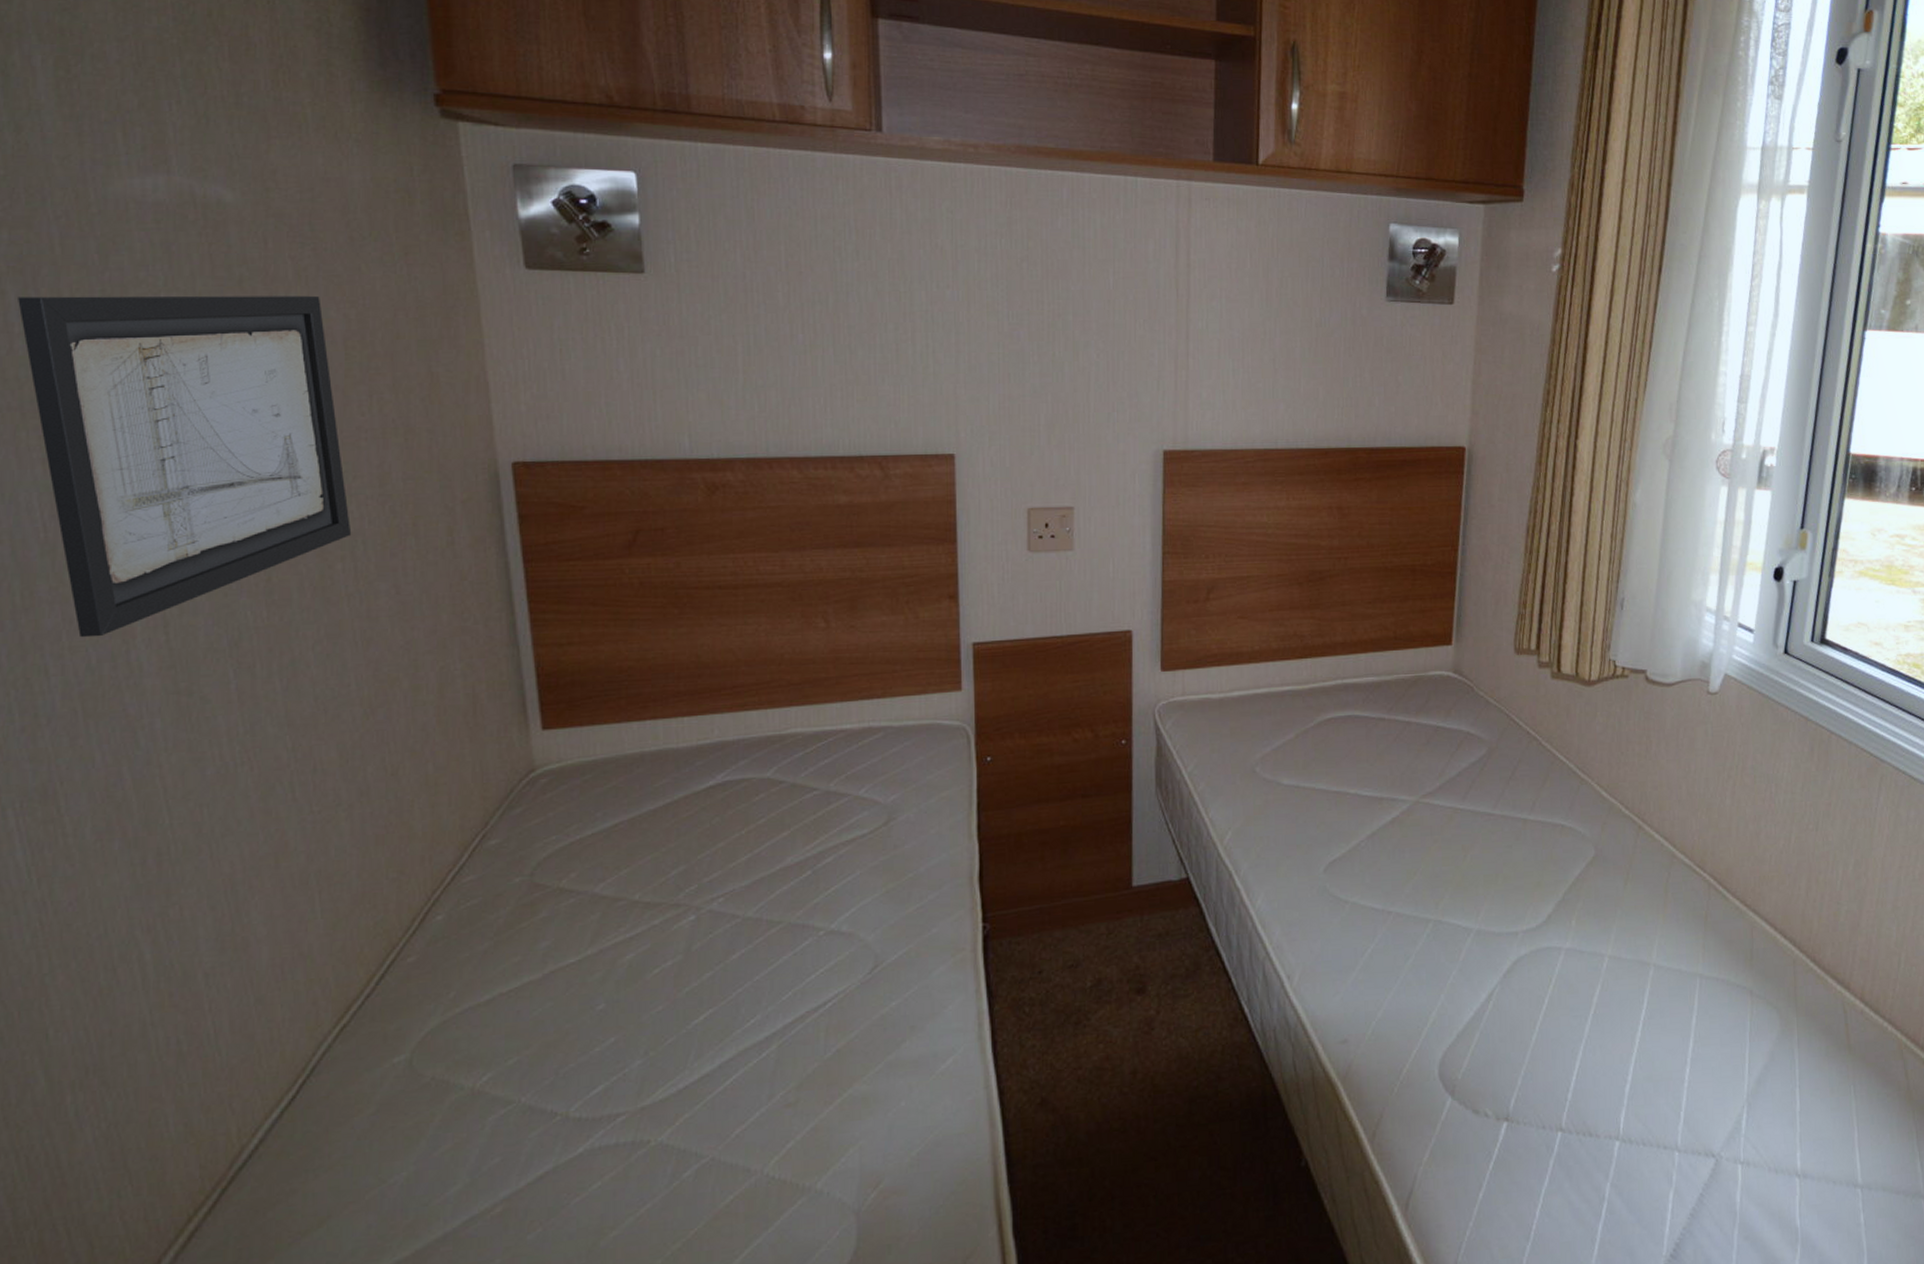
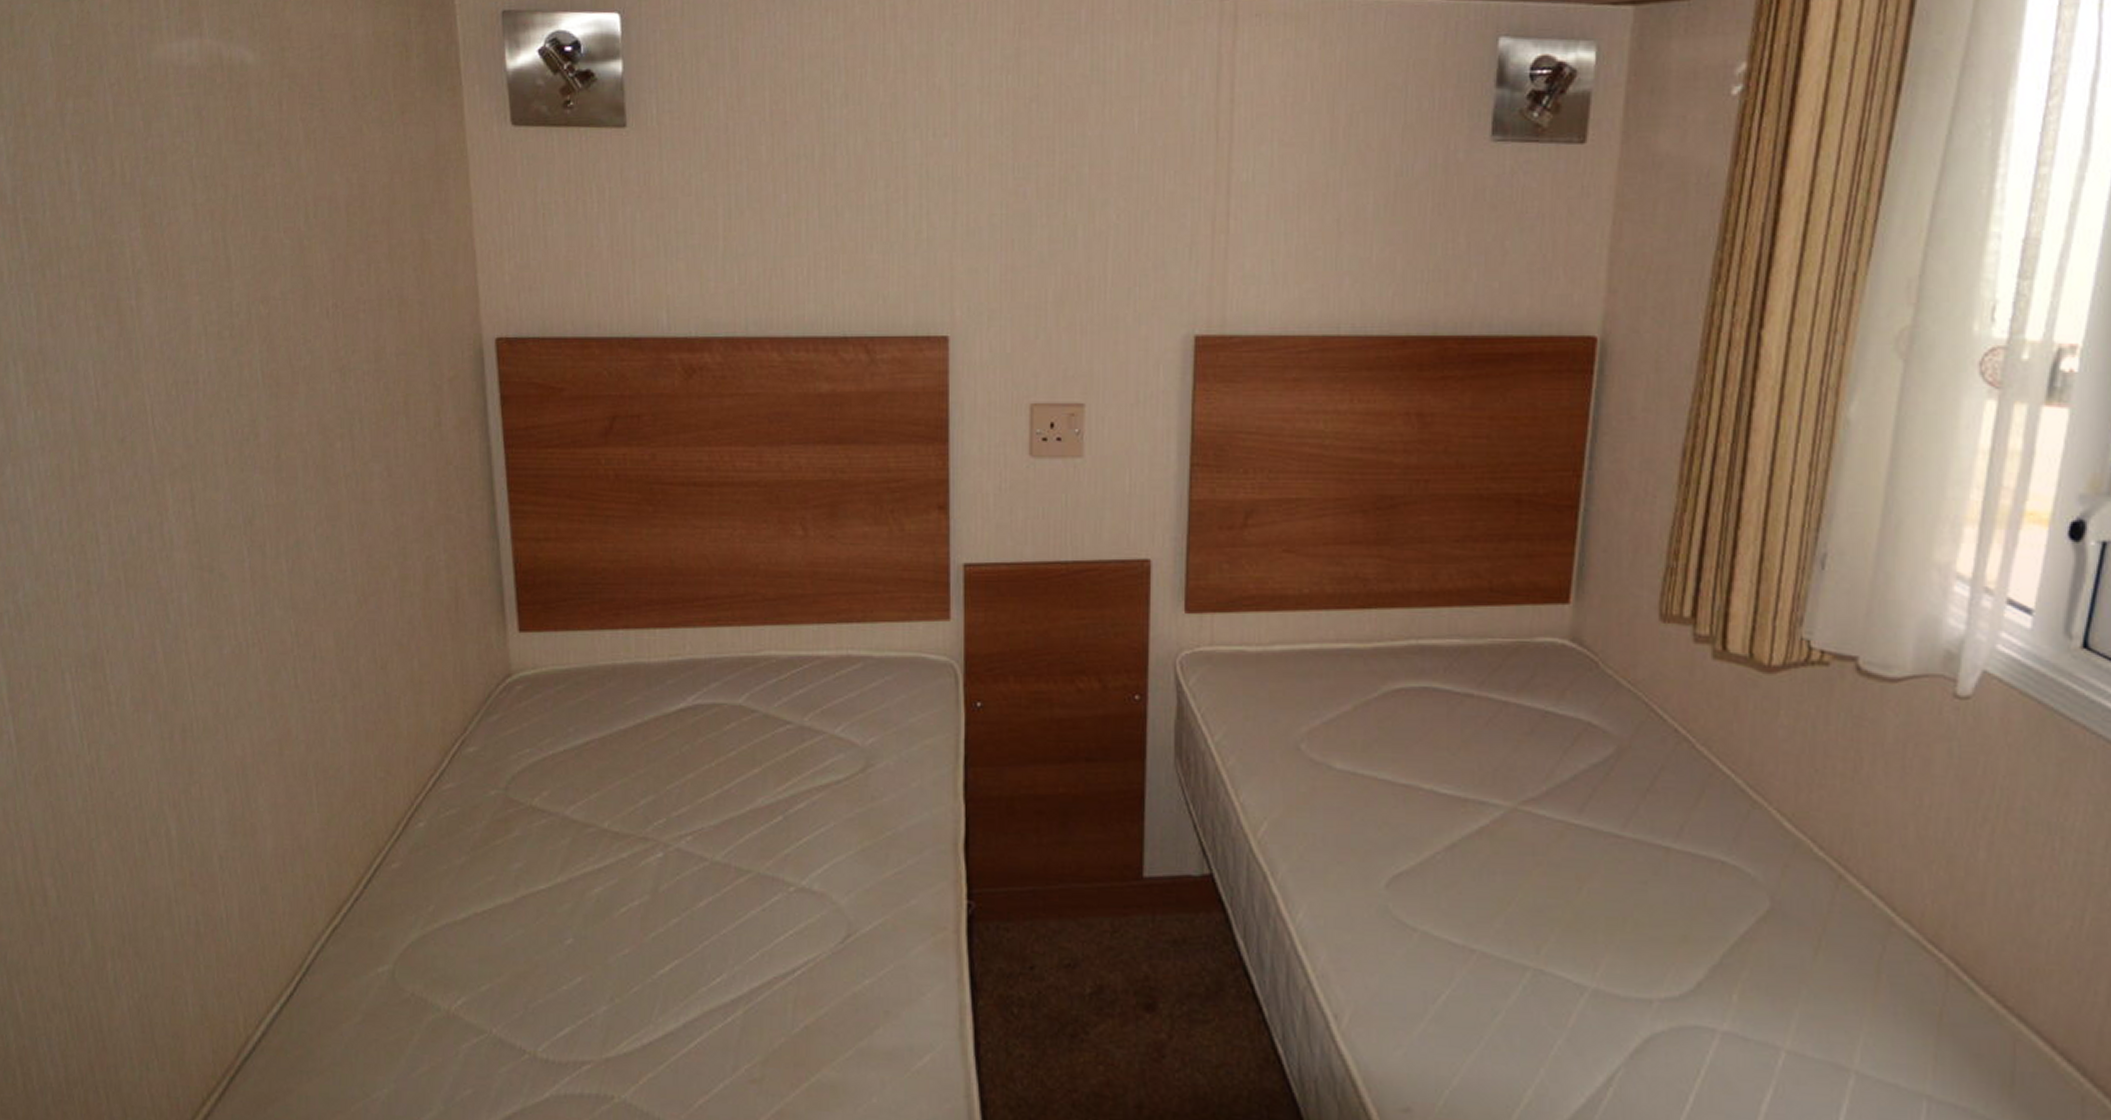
wall art: present [18,295,352,638] -> none [80,159,350,508]

